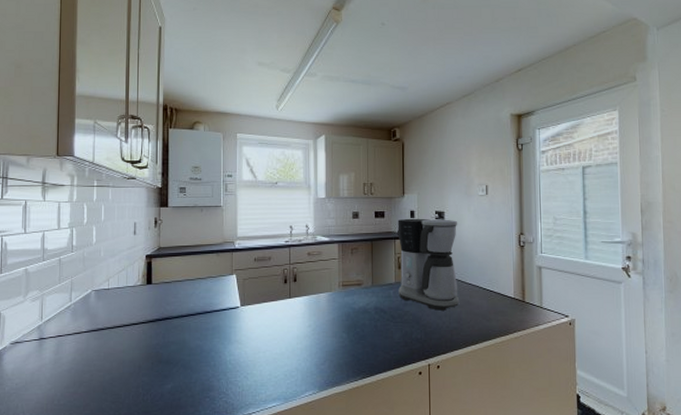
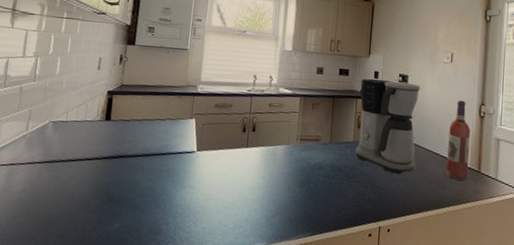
wine bottle: none [490,231,513,312] -> present [445,100,471,182]

